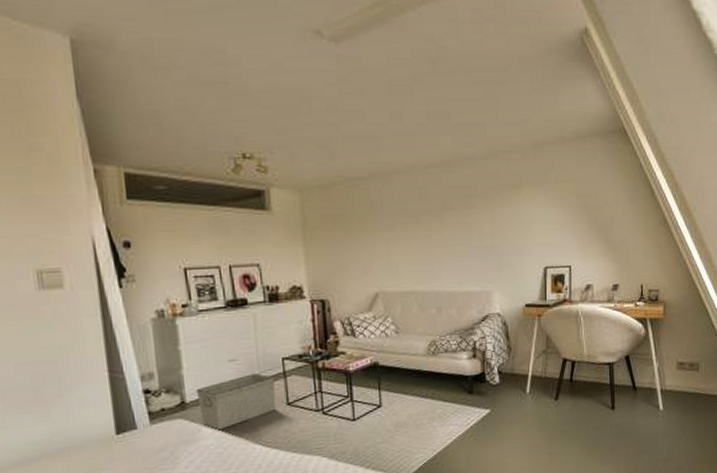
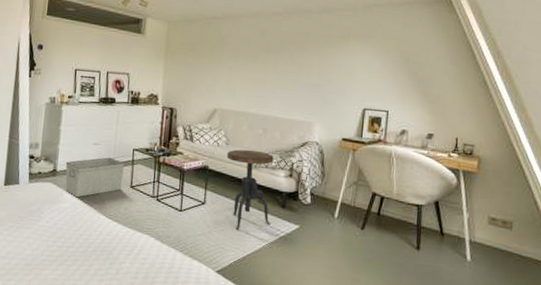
side table: none [398,334,459,428] -> present [226,149,274,230]

